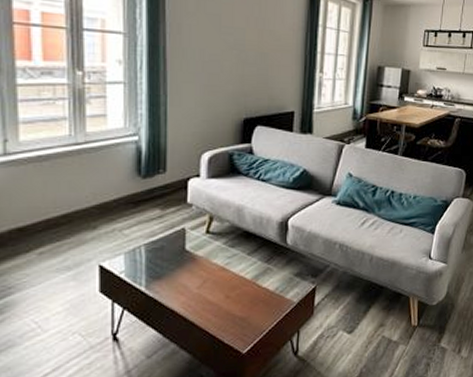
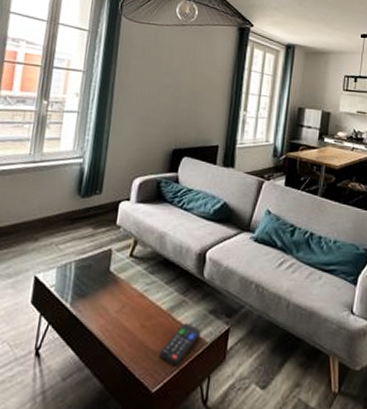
remote control: none [247,288,288,329] -> present [159,323,201,368]

